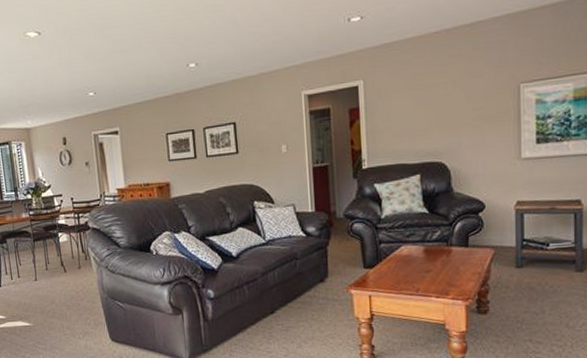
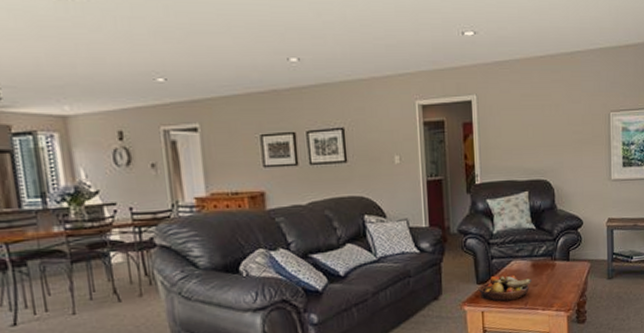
fruit bowl: none [365,260,424,287] -> present [478,275,531,302]

